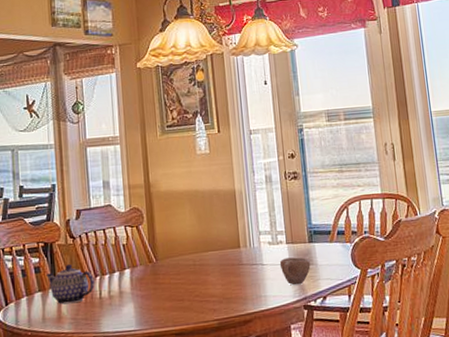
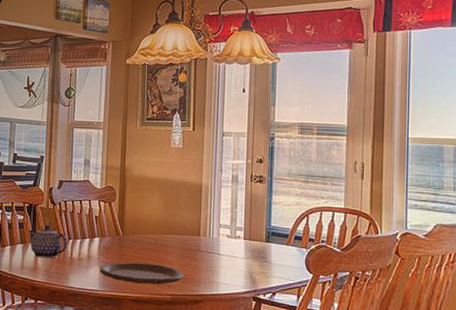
plate: none [134,287,229,315] -> present [99,262,184,285]
cup: present [279,257,311,286] -> none [235,252,264,278]

